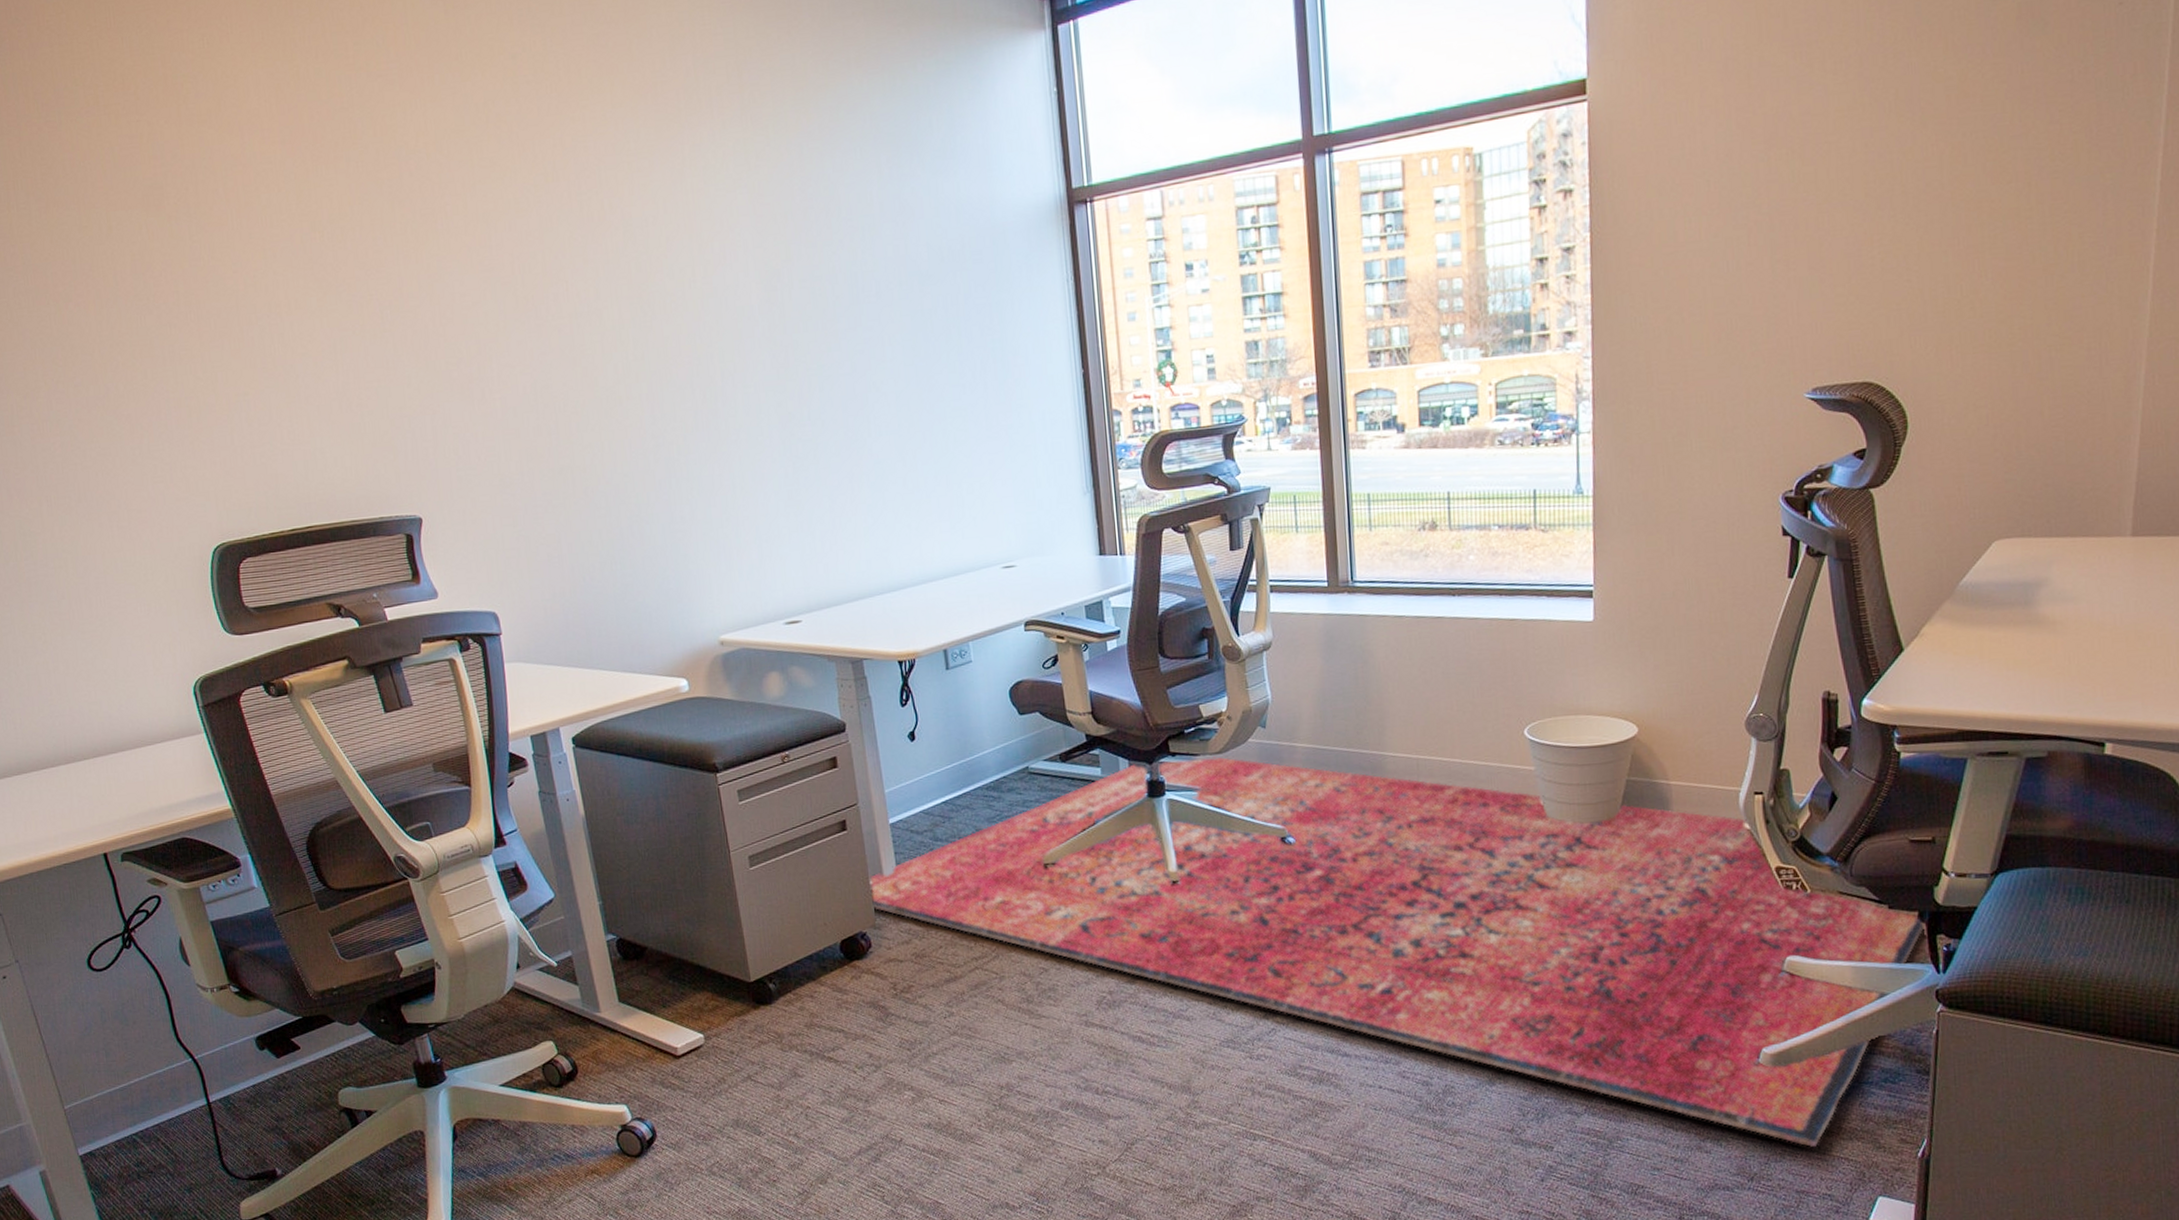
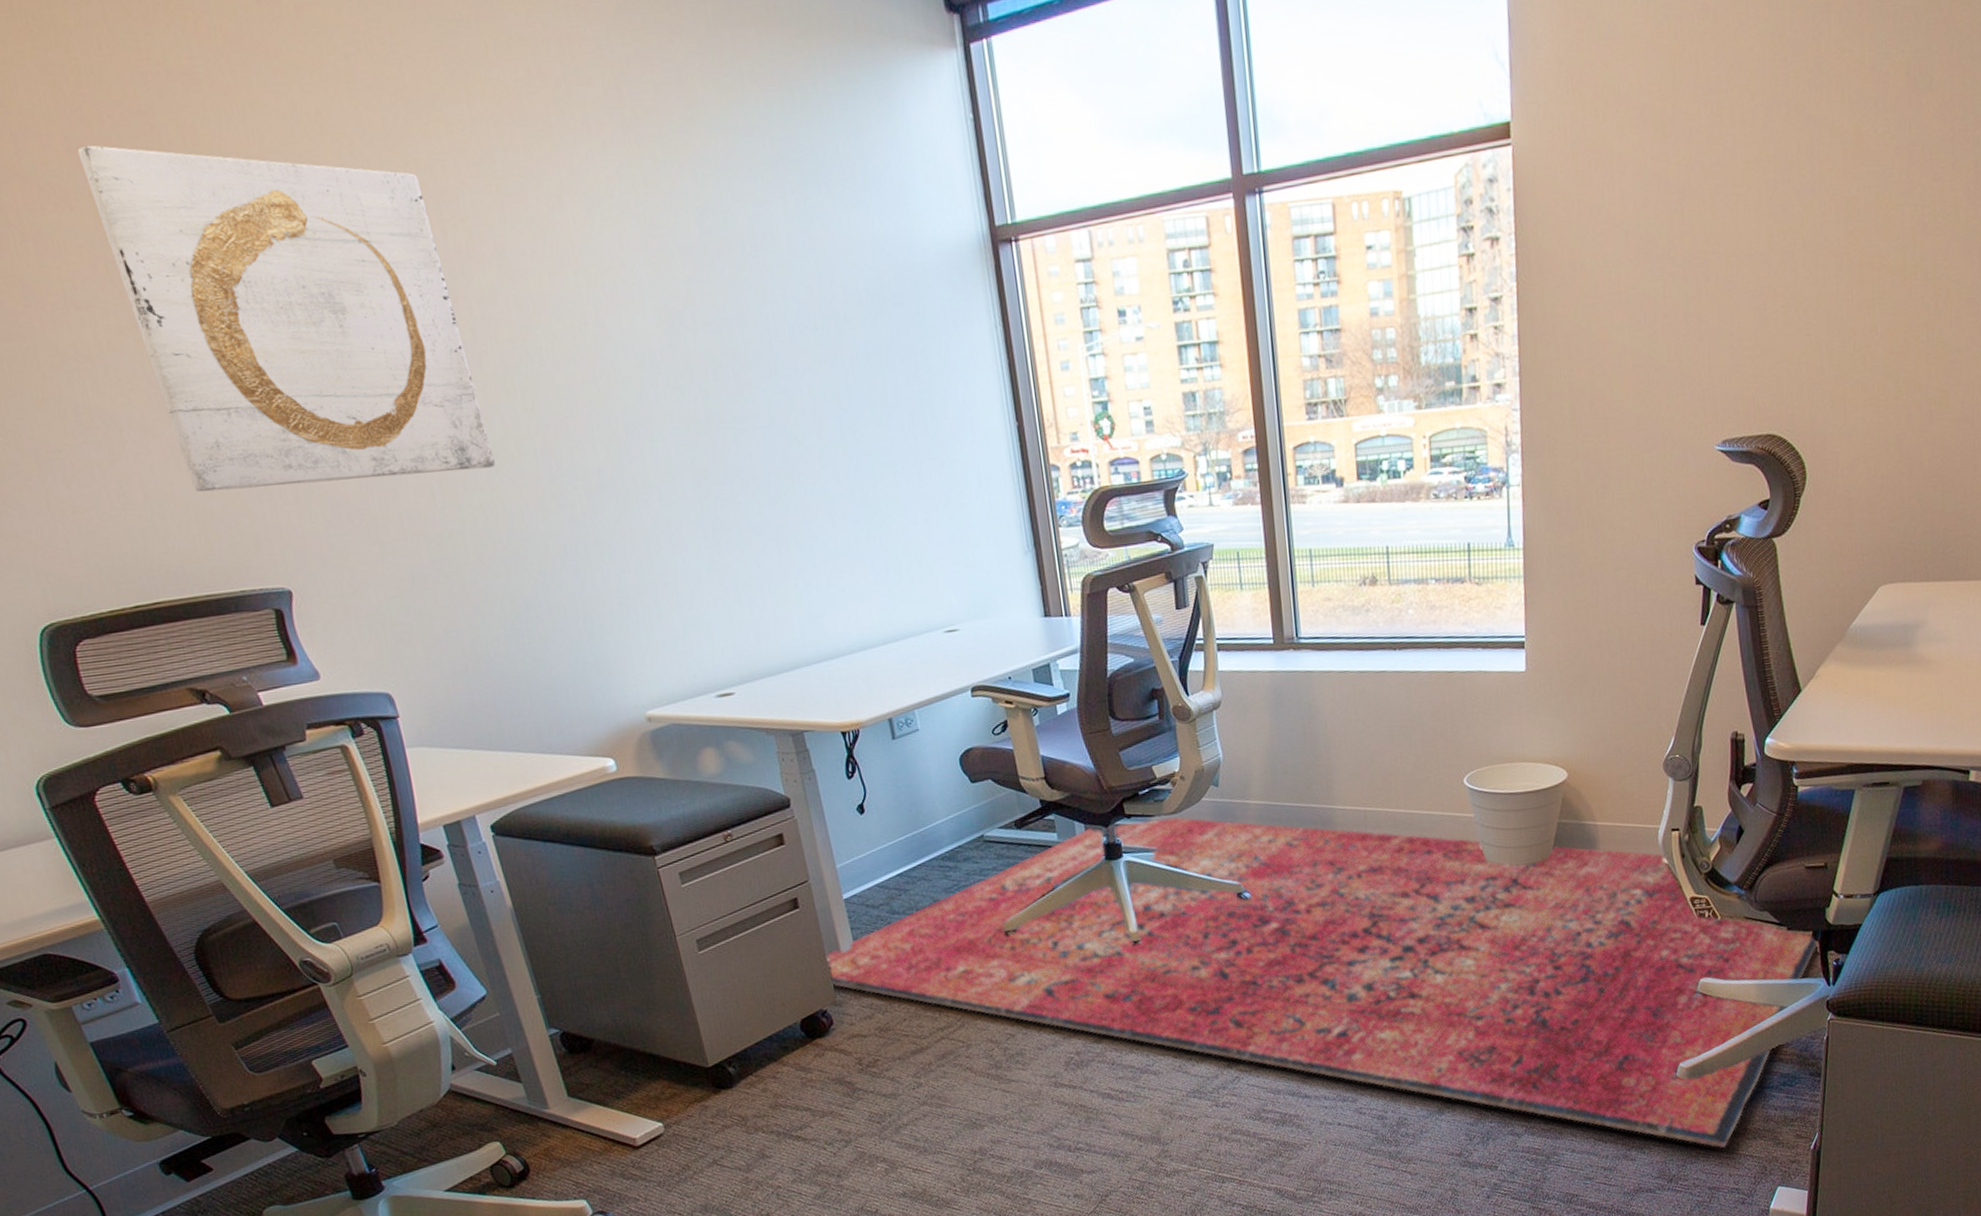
wall art: none [289,136,606,431] -> present [77,145,495,493]

